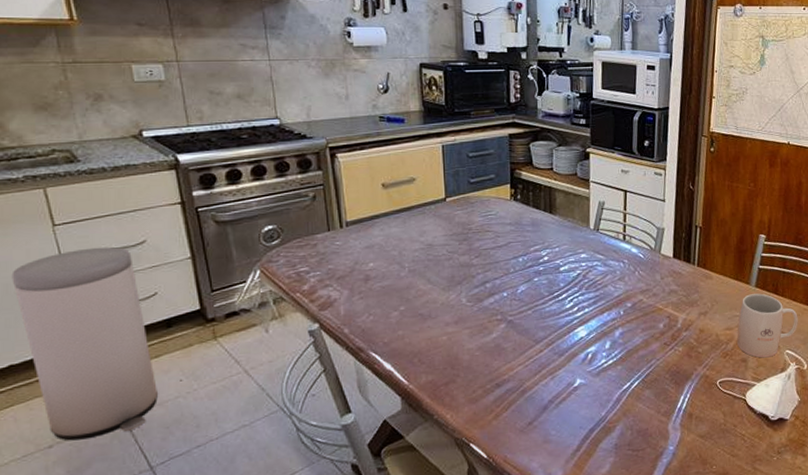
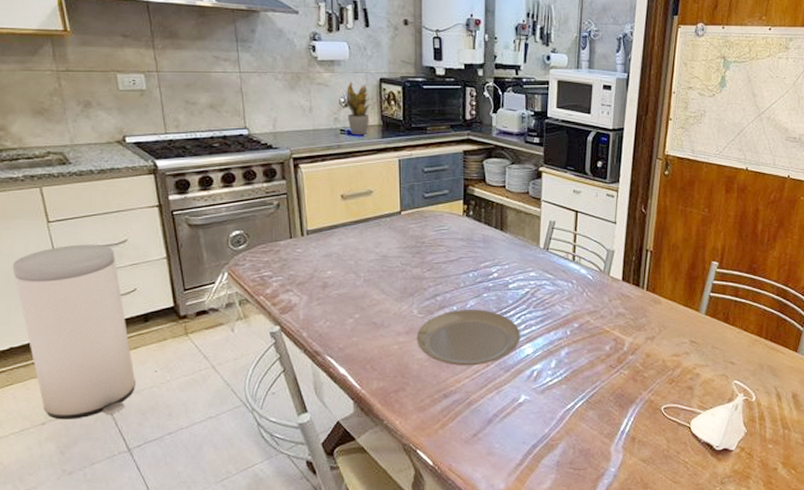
potted plant: none [383,68,414,122] -> present [344,82,373,136]
plate: none [466,294,573,353] -> present [416,309,520,366]
mug: present [737,293,798,358] -> none [684,321,748,387]

